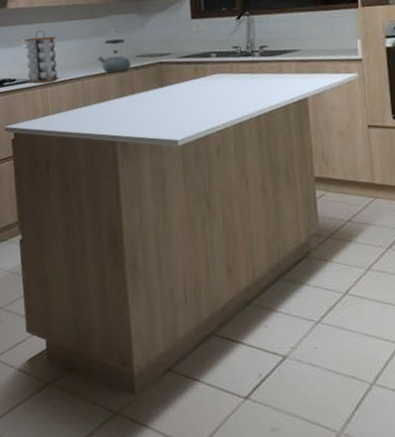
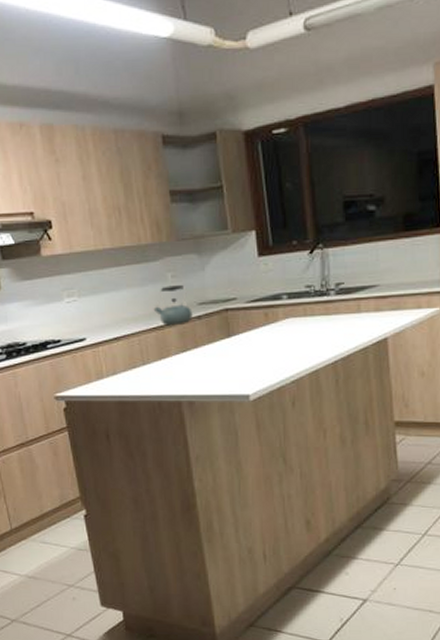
spice rack: present [24,30,59,84] -> none [66,280,111,344]

